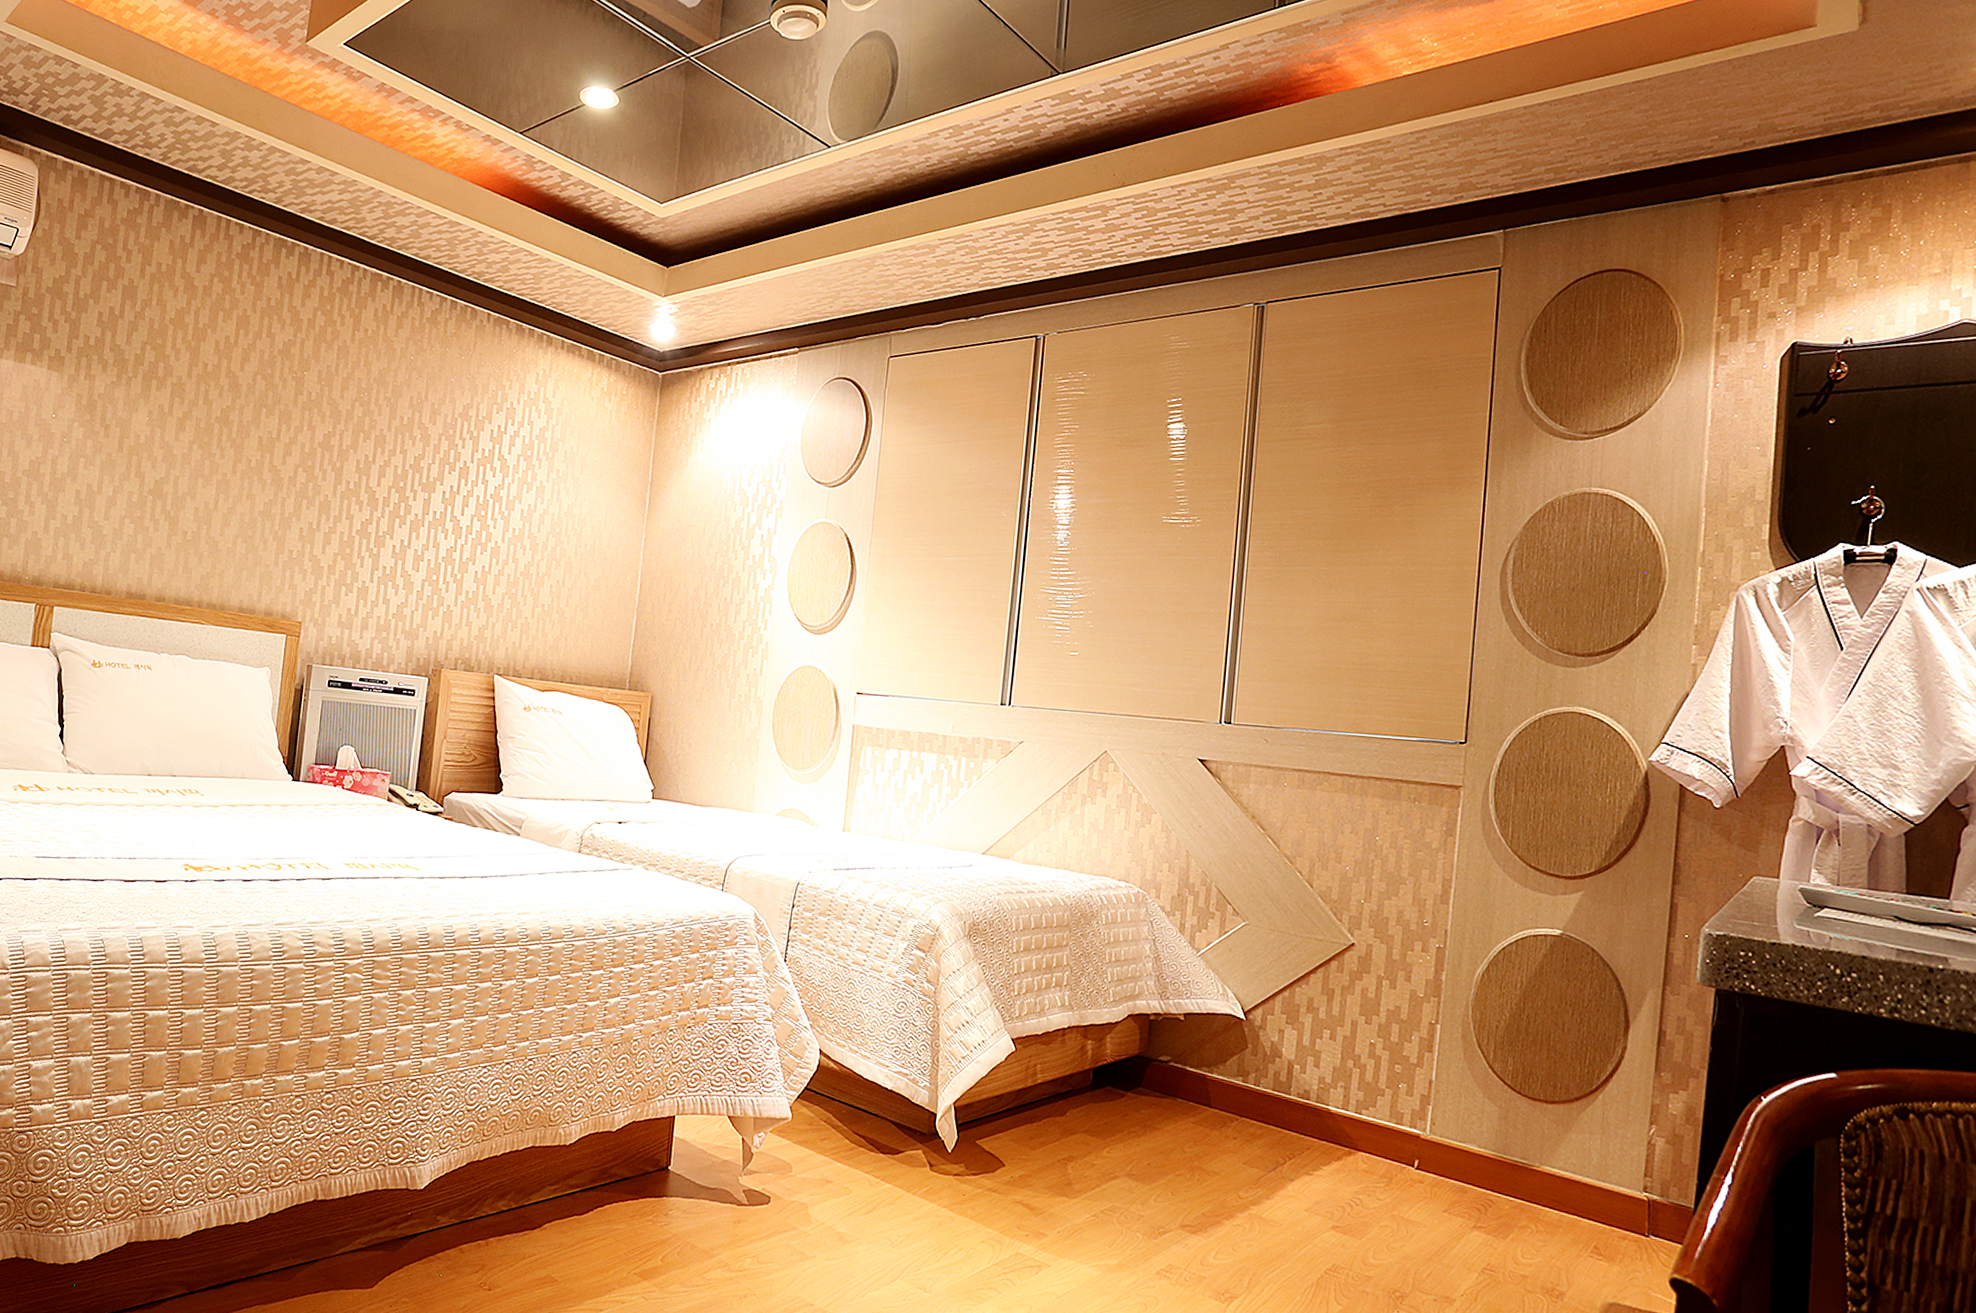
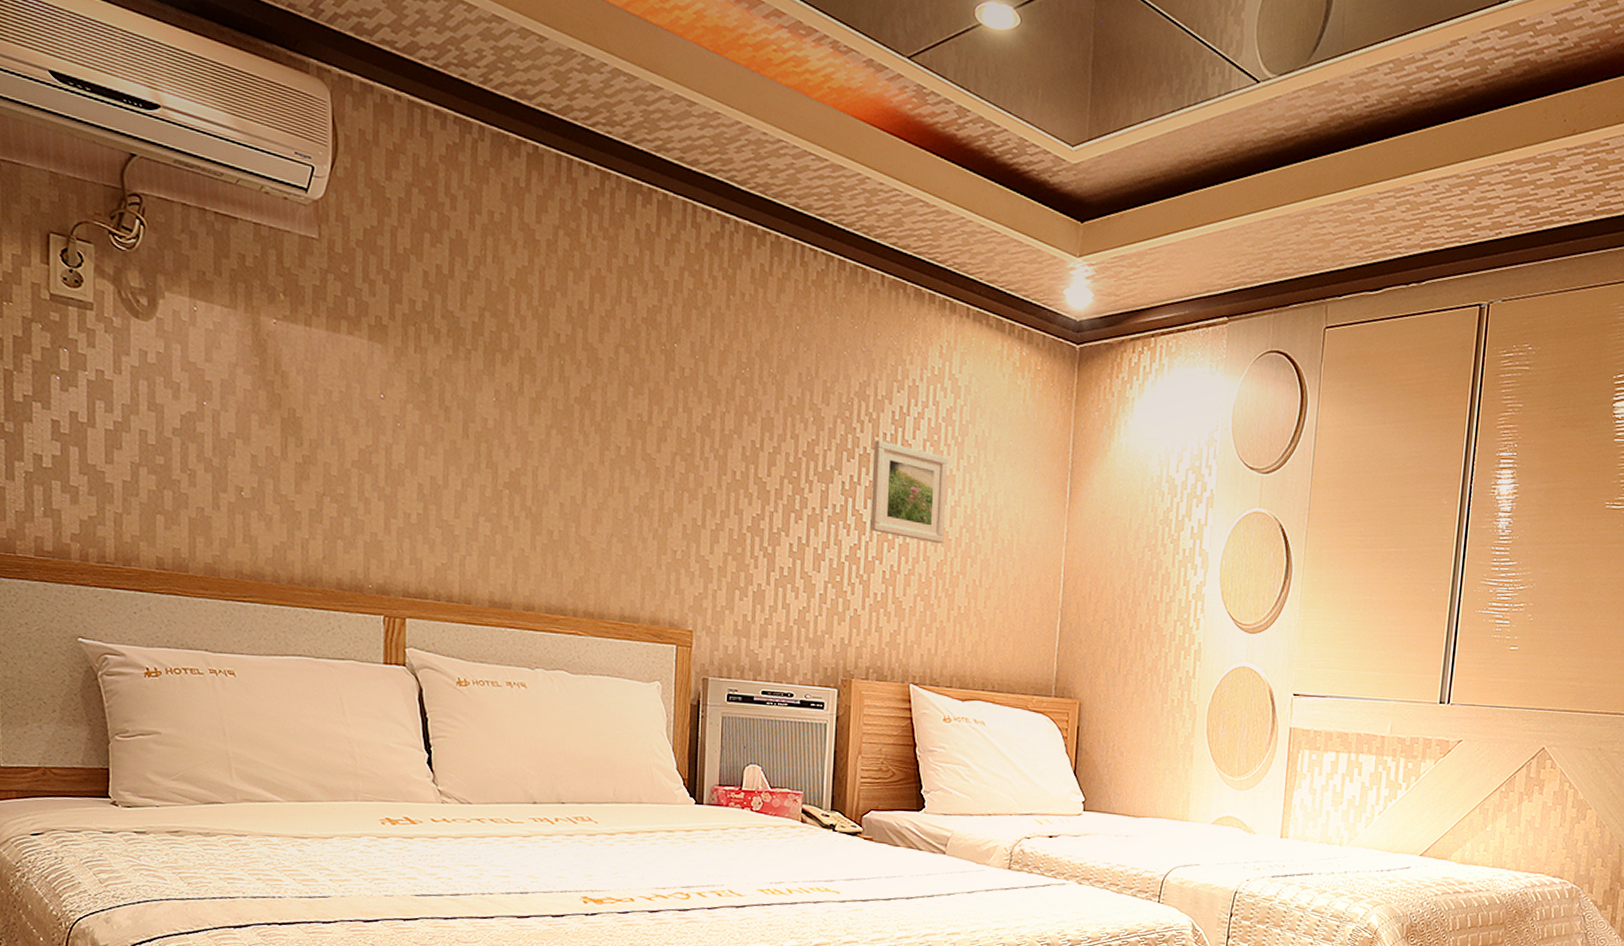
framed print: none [466,455,539,548] -> present [870,440,948,544]

